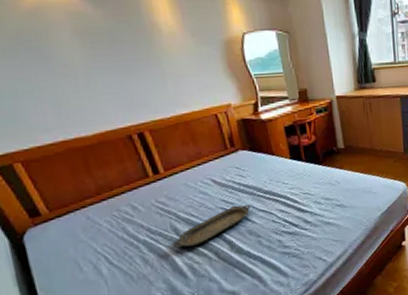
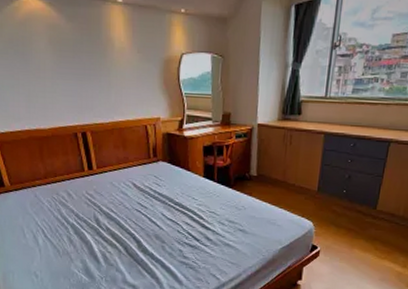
serving tray: present [174,205,251,248] -> none [94,210,162,237]

